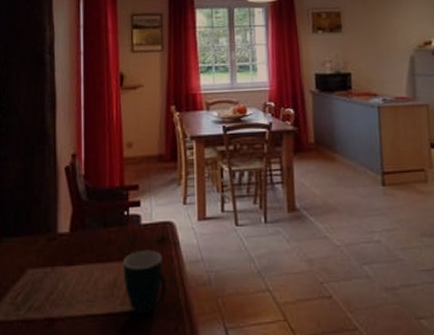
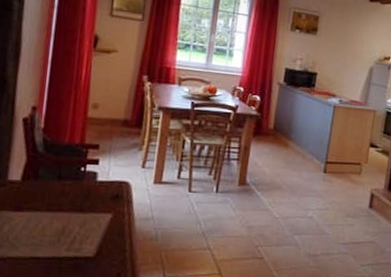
mug: present [123,249,167,315] -> none [72,204,115,261]

